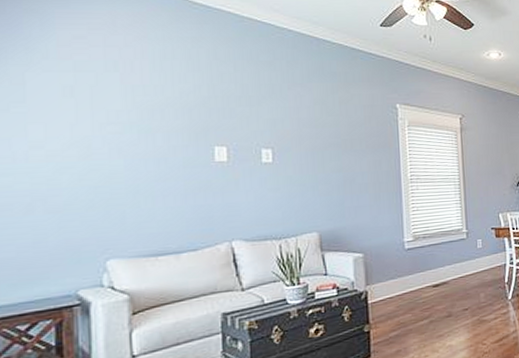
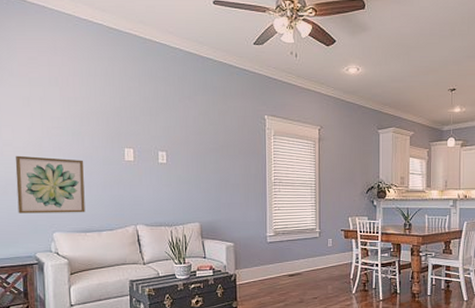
wall art: none [48,160,157,239] -> present [15,155,86,214]

